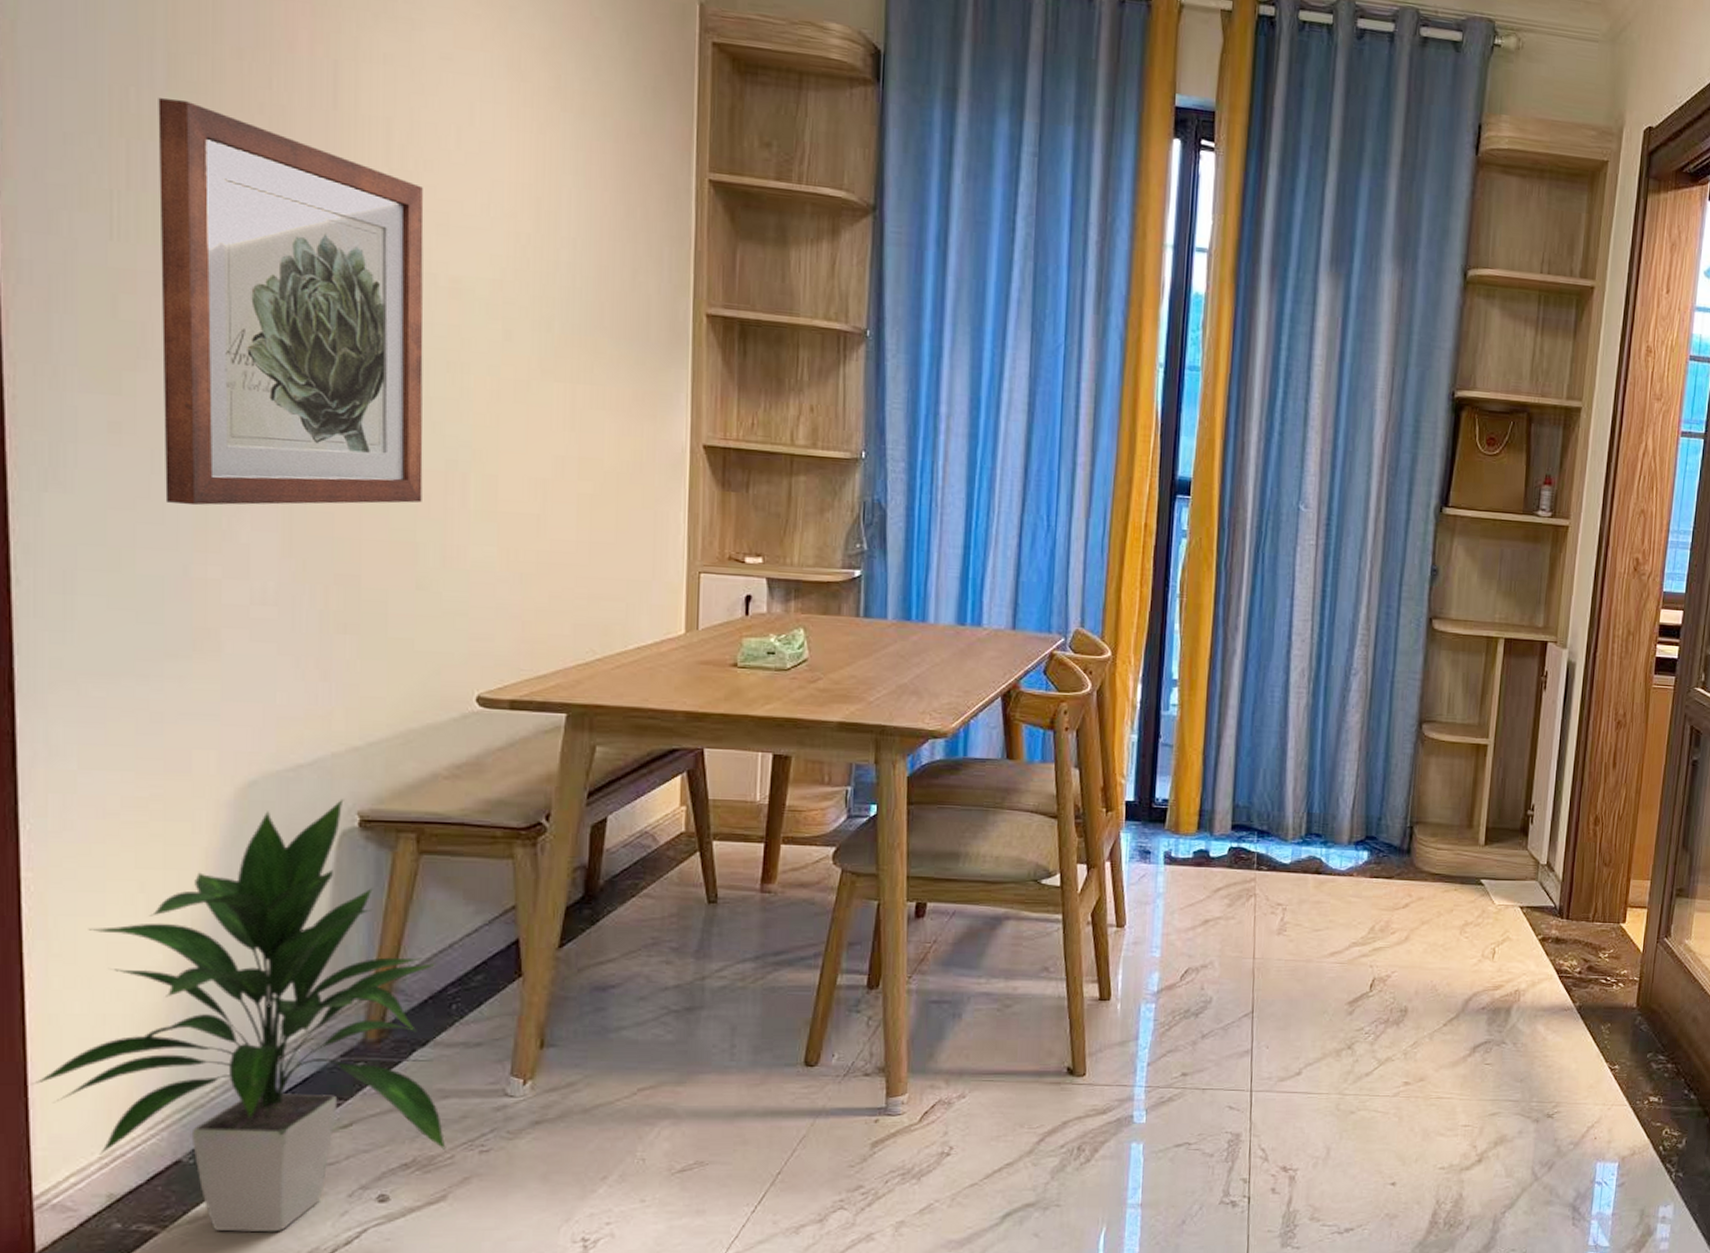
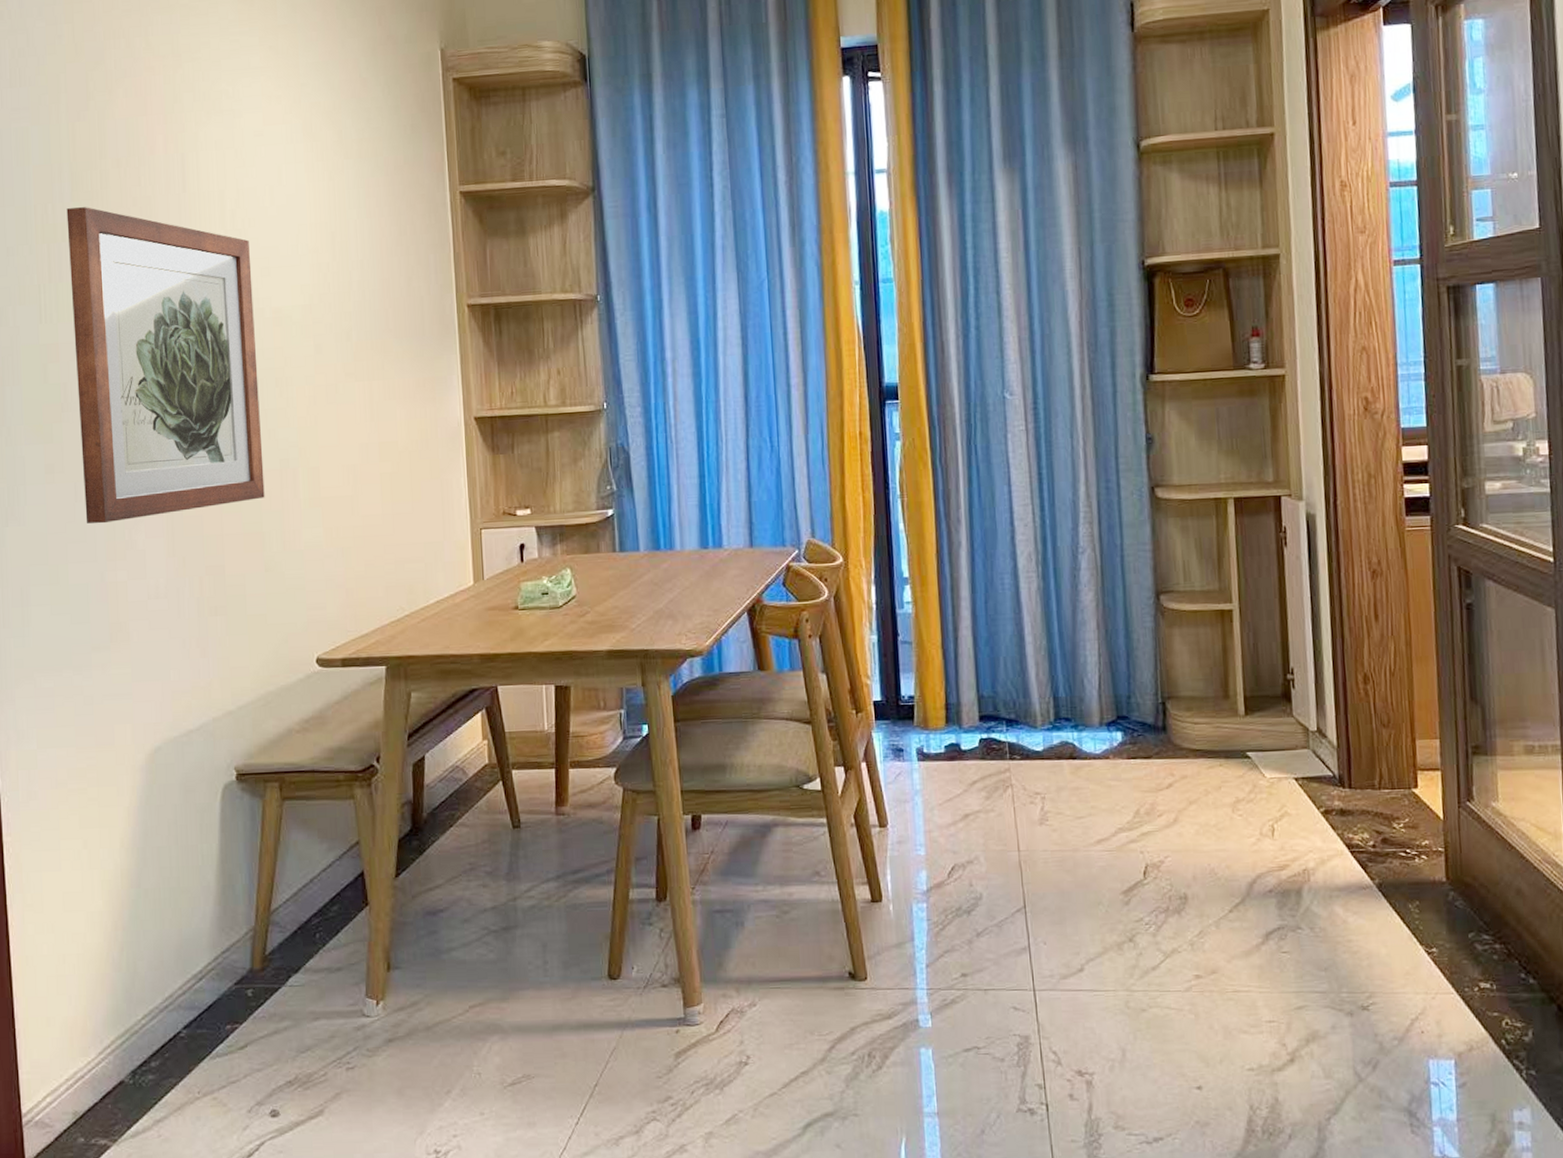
indoor plant: present [32,798,446,1233] -> none [17,756,320,1146]

